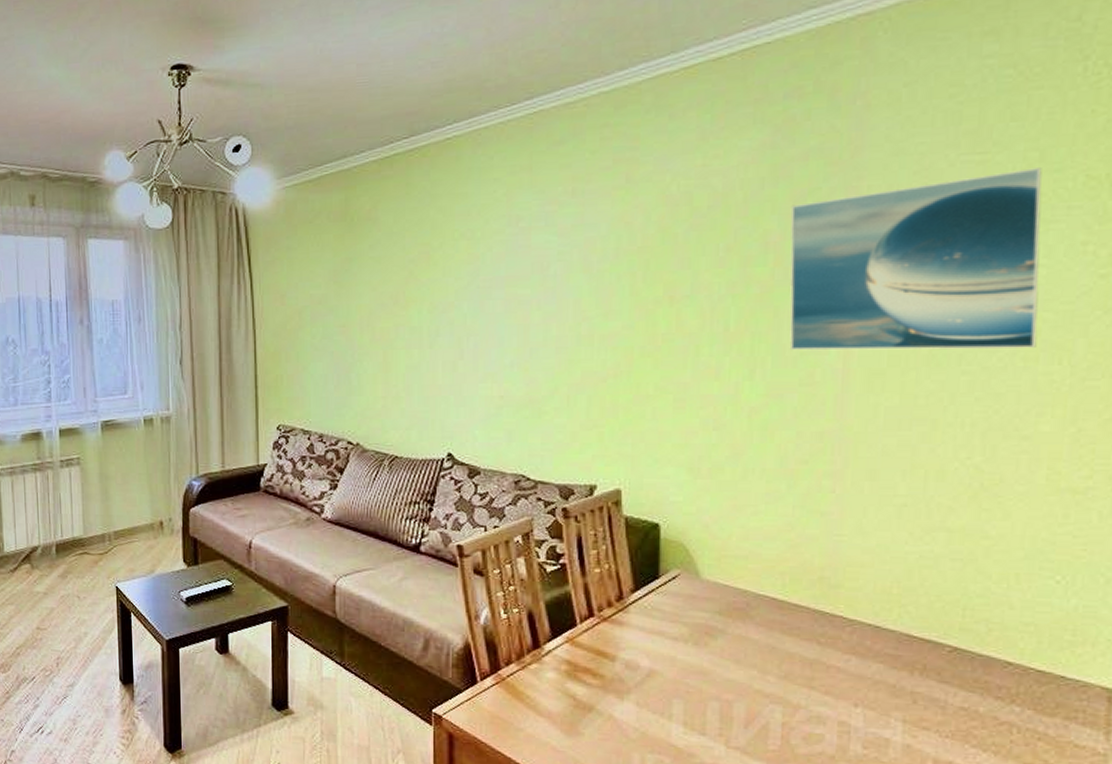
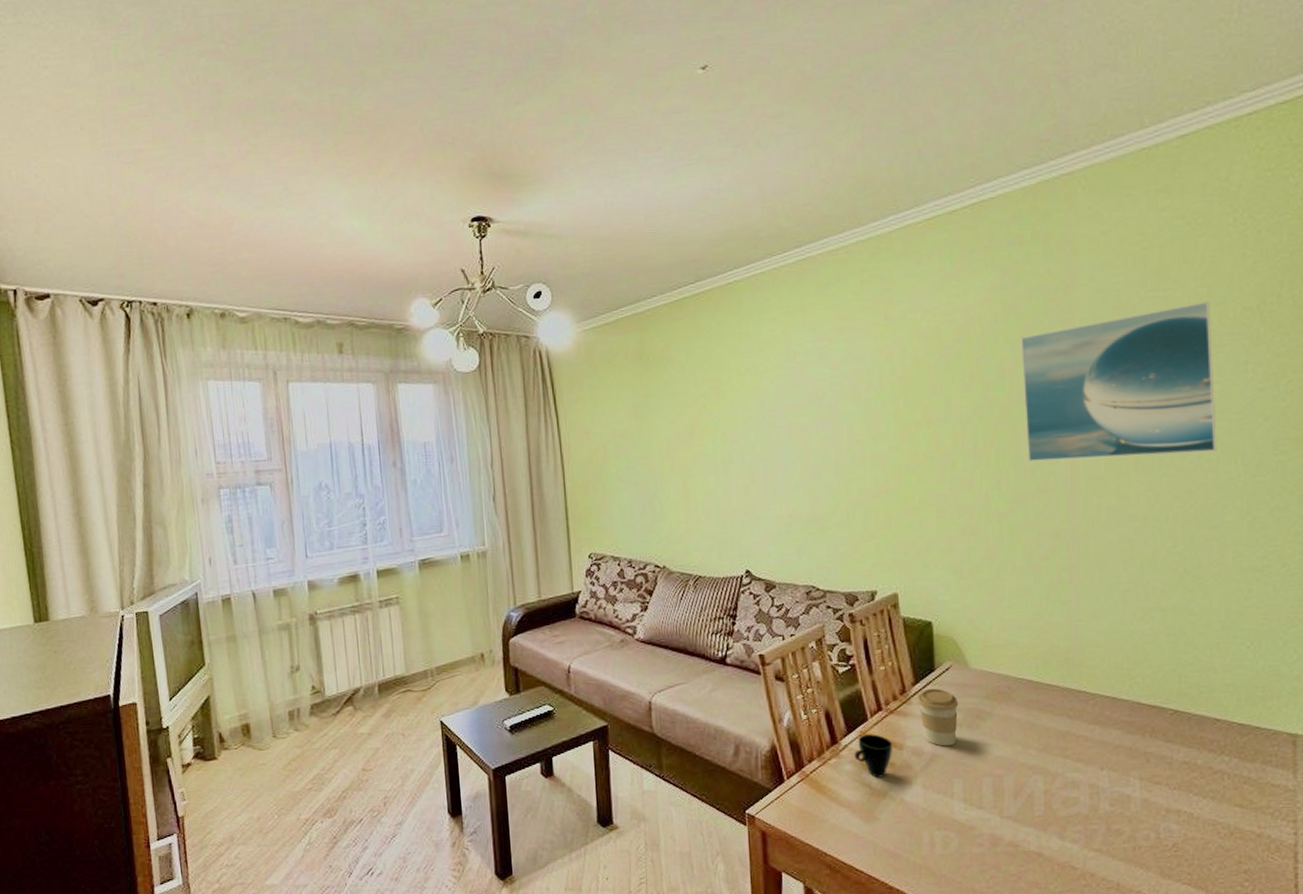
cup: none [558,641,604,690] -> present [854,734,893,778]
coffee cup: none [636,597,685,663] -> present [917,688,959,747]

